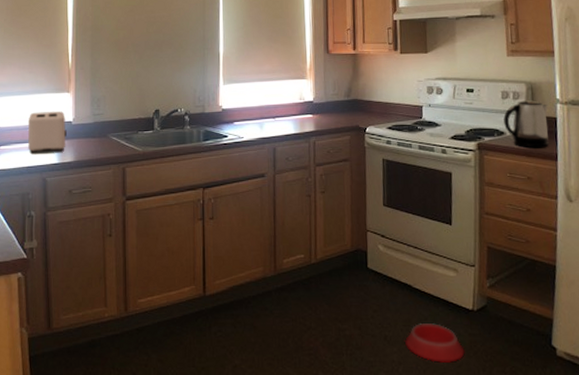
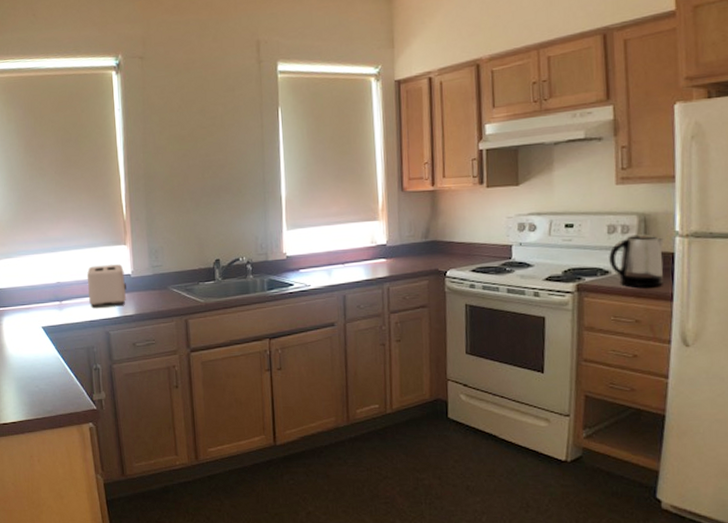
pet bowl: present [404,323,465,363] -> none [488,474,556,513]

